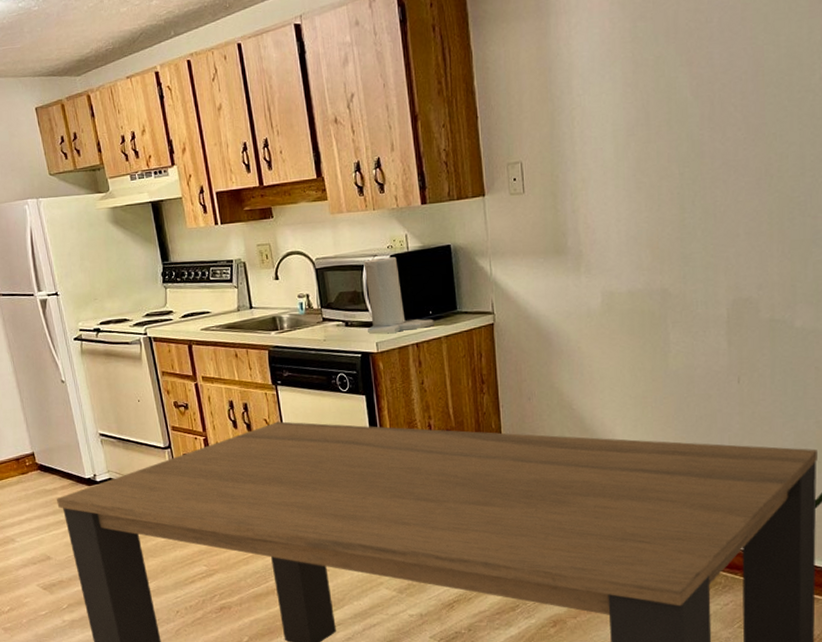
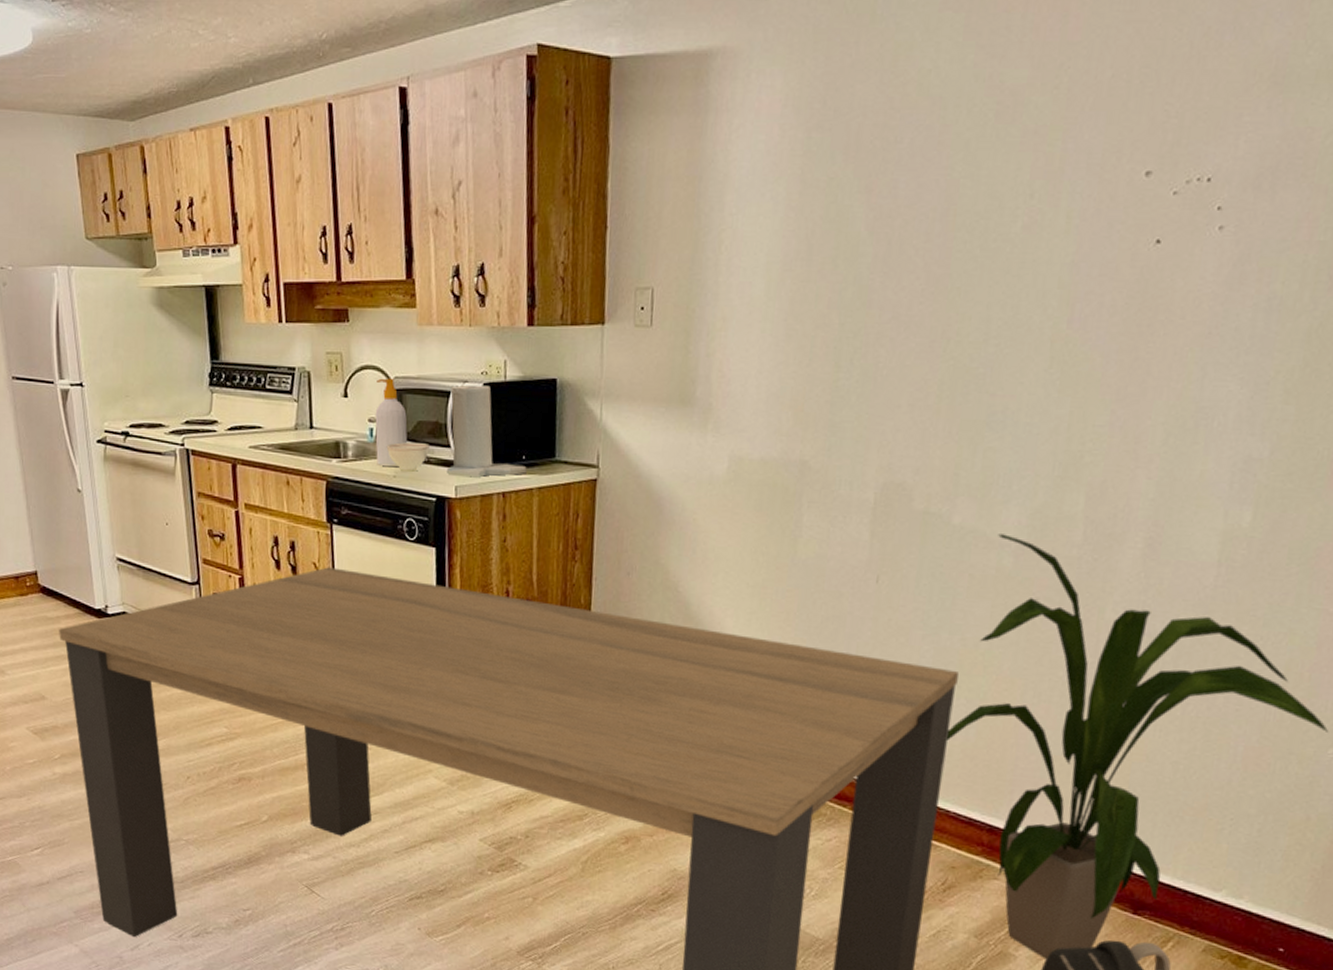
soap bottle: none [301,260,332,334] -> present [375,378,408,468]
bowl: none [315,310,351,336] -> present [386,442,430,473]

